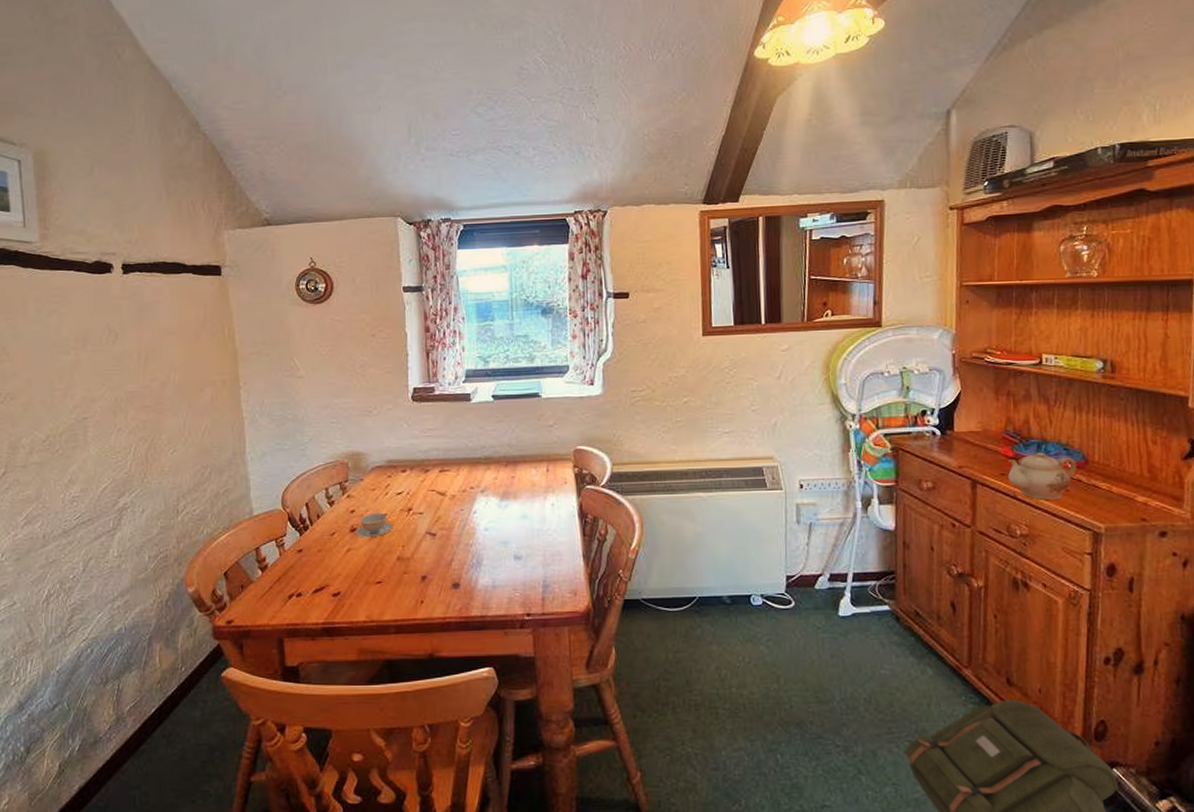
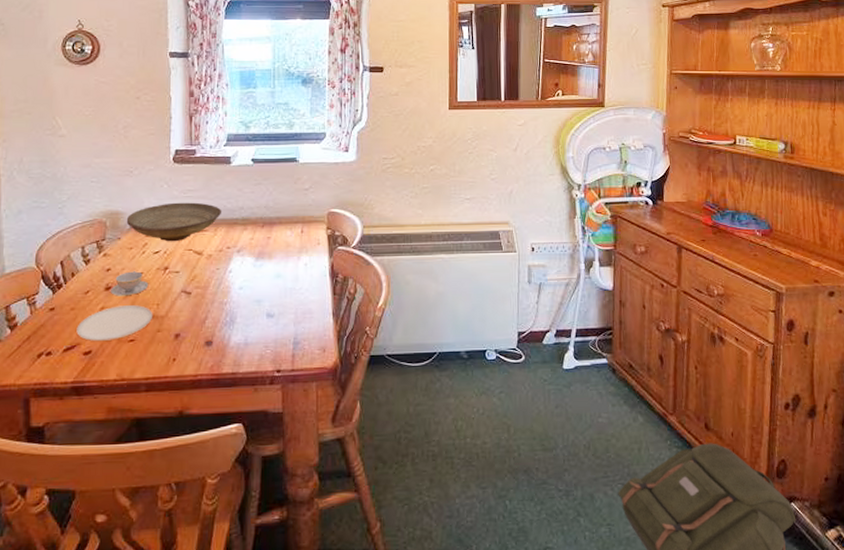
plate: none [324,547,399,584] -> present [76,305,153,342]
decorative bowl: none [368,441,464,483] -> present [126,202,222,242]
teapot: present [1007,452,1077,500] -> none [707,221,764,263]

